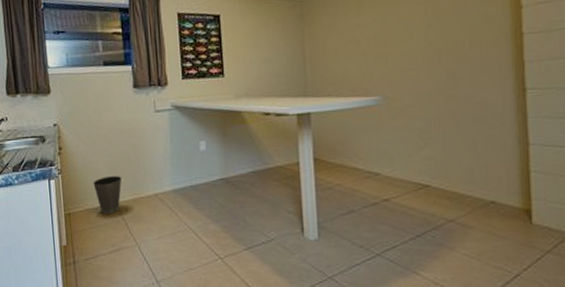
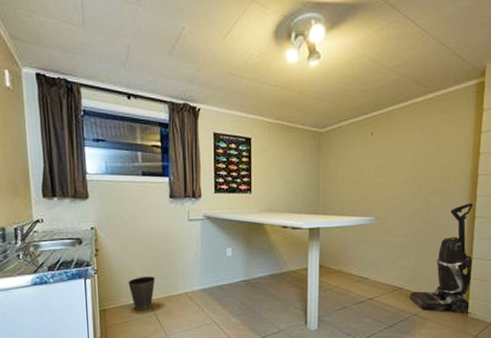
vacuum cleaner: none [441,70,535,220] -> present [409,203,473,314]

